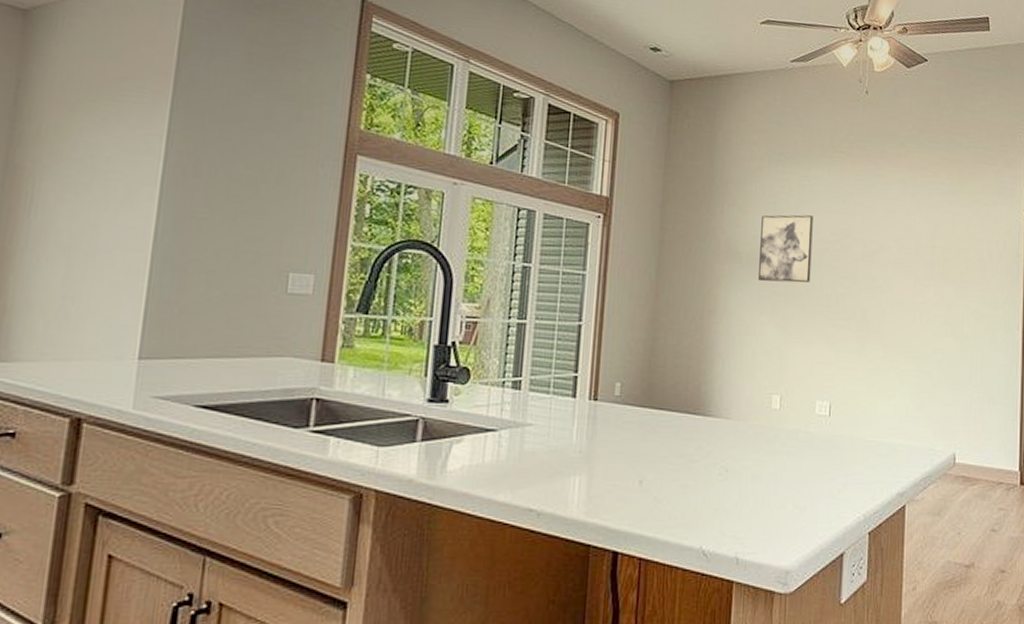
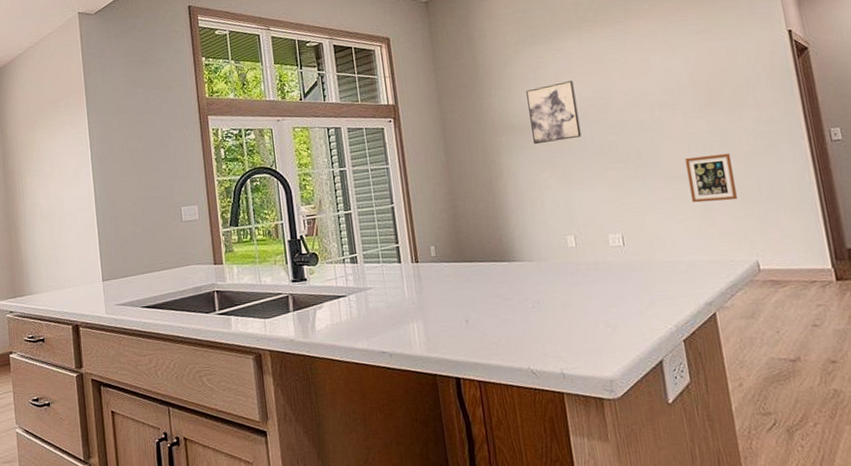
picture frame: none [905,328,951,383] -> present [684,153,737,203]

